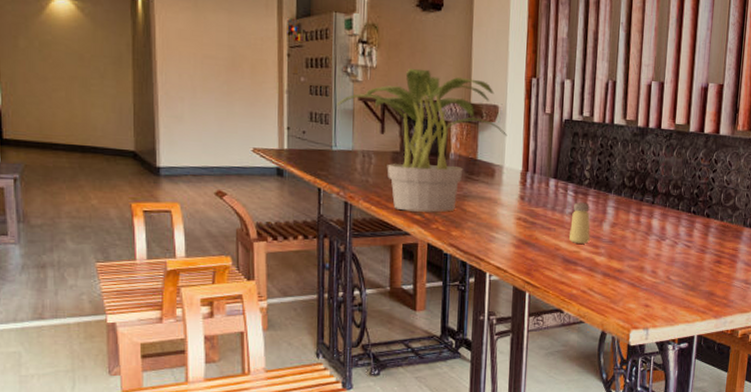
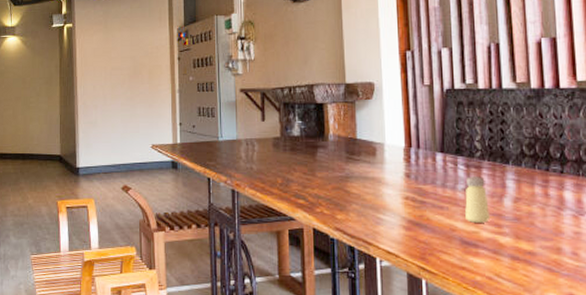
potted plant: present [336,68,508,212] -> none [221,56,386,196]

